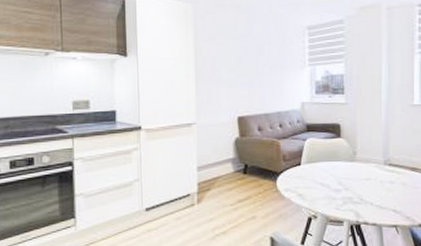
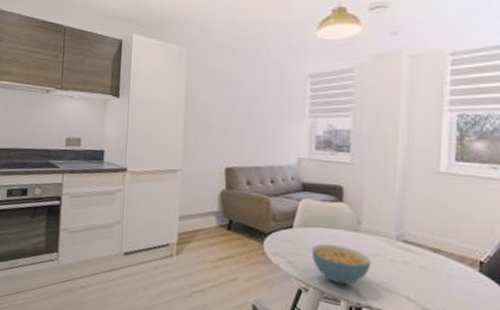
cereal bowl: none [317,175,366,208] -> present [311,244,372,285]

